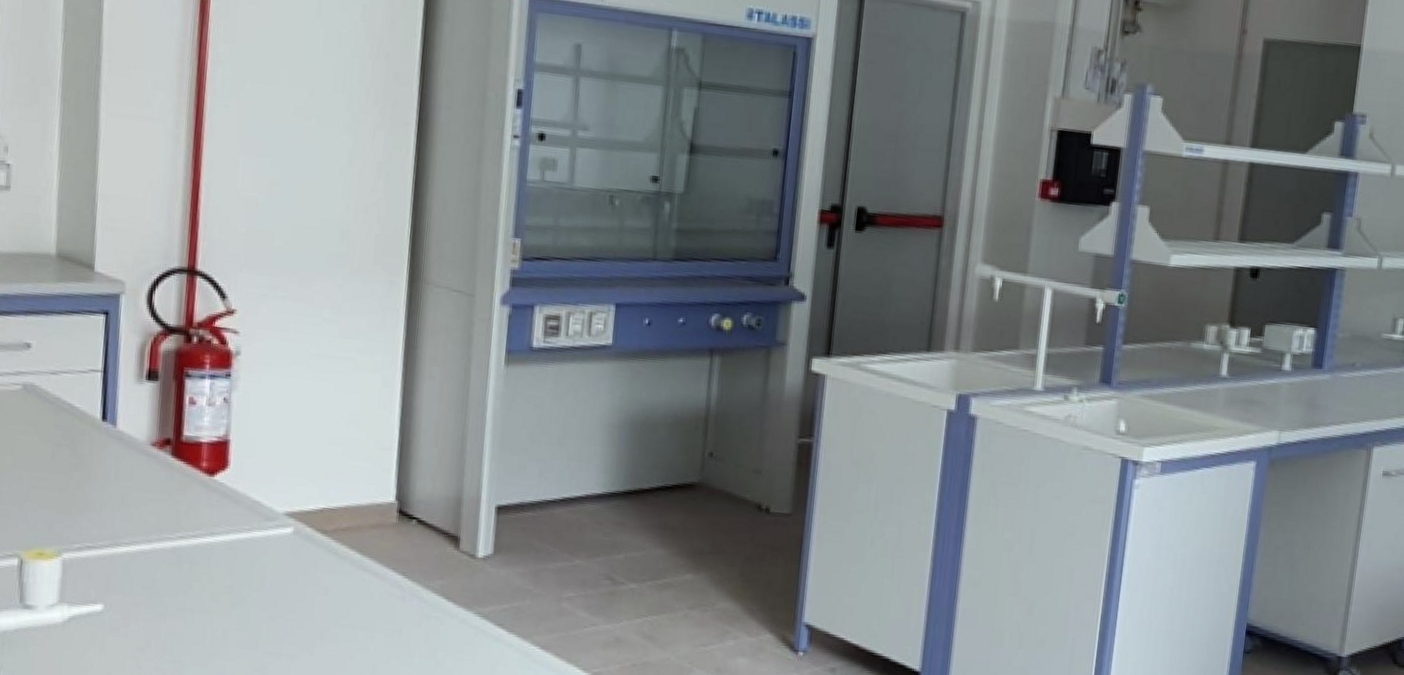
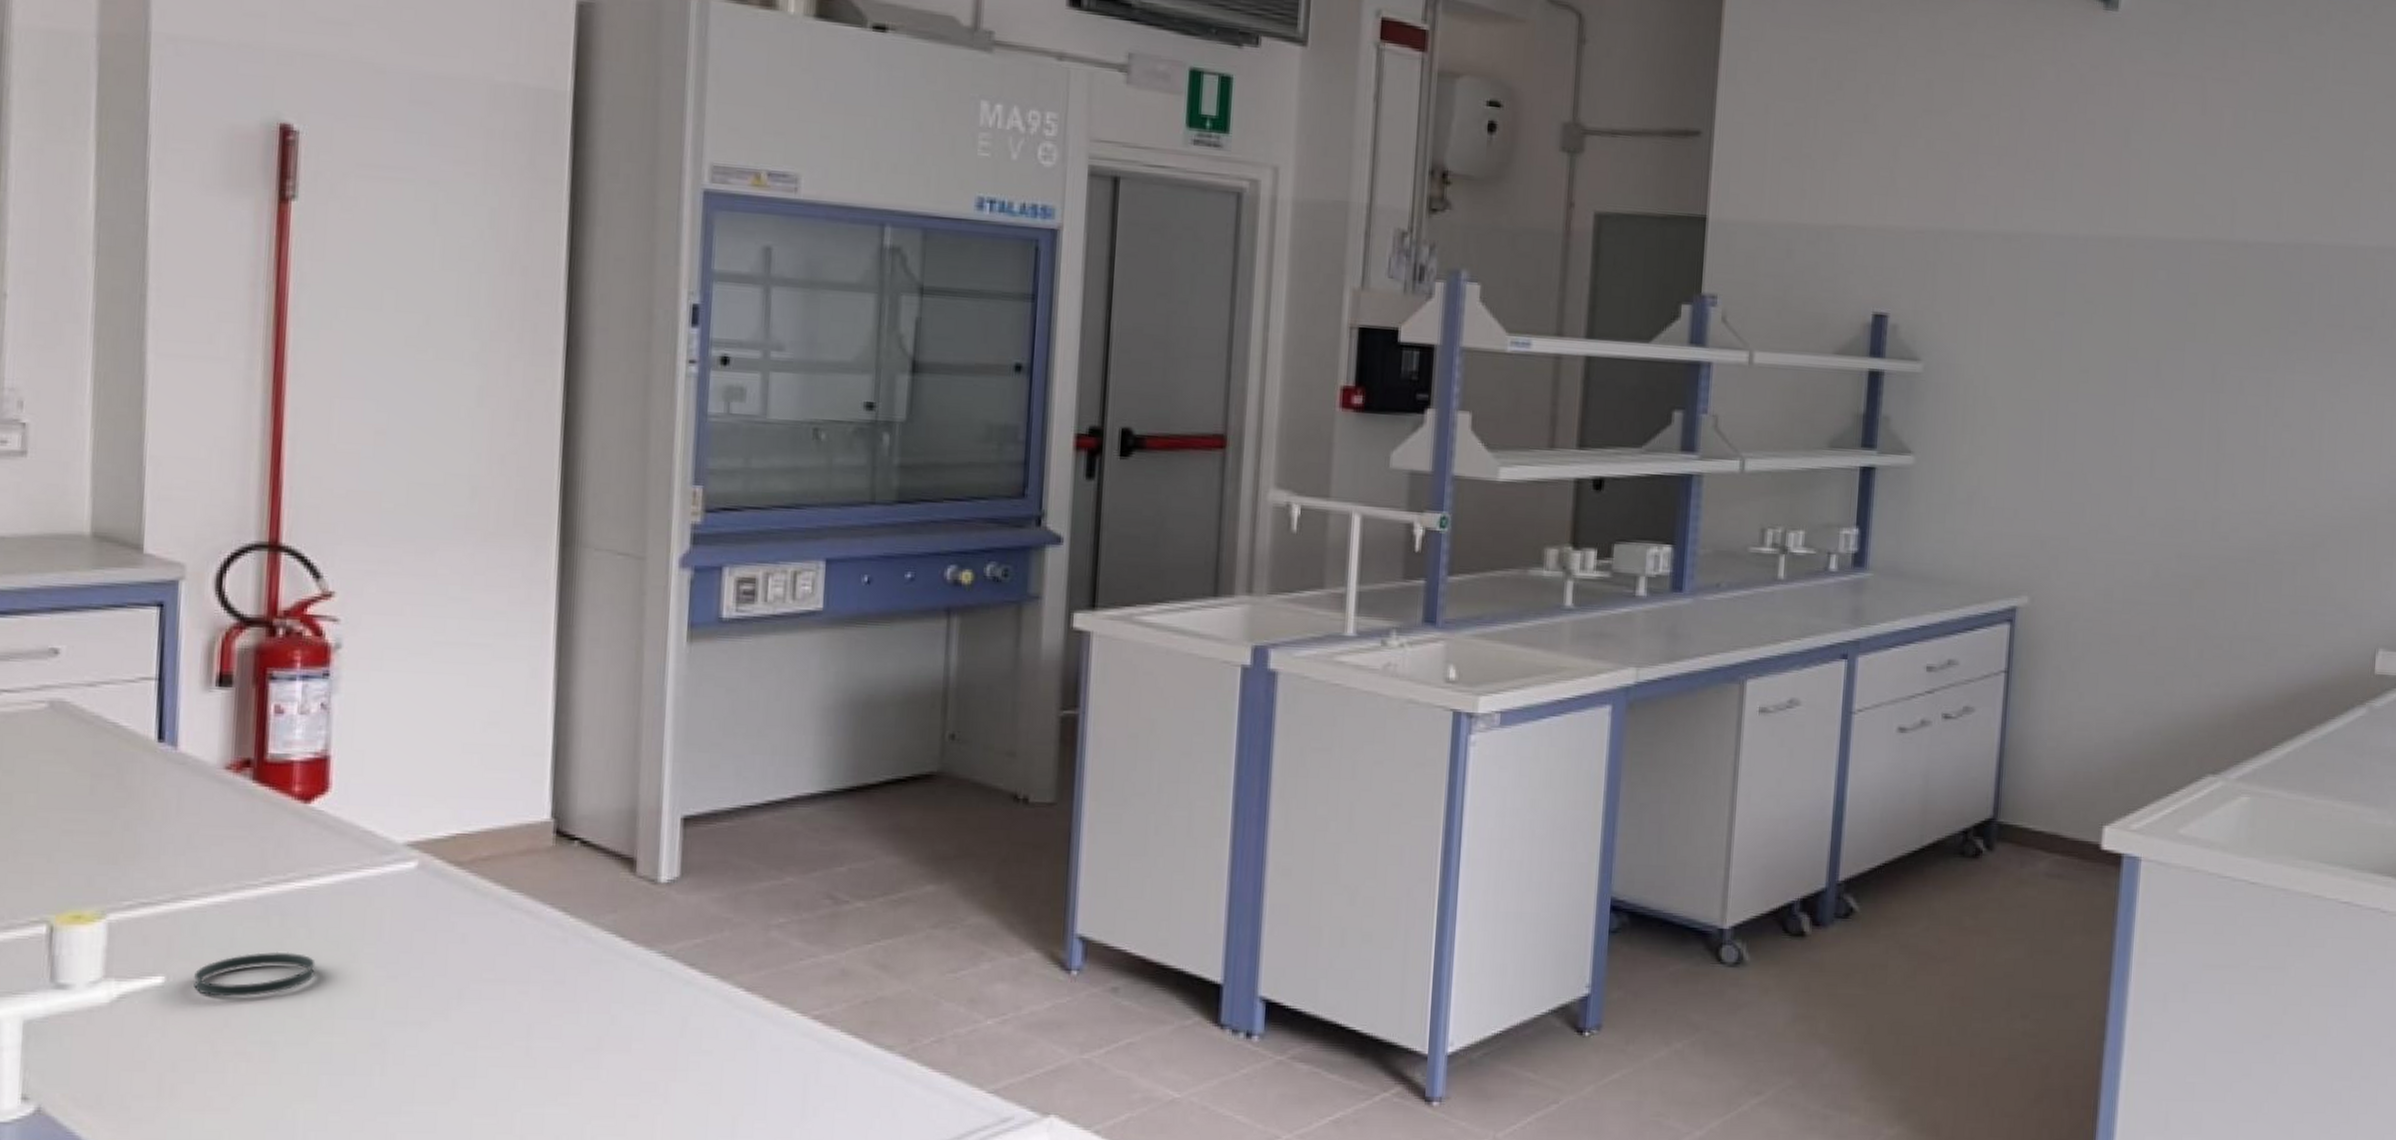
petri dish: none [124,591,215,625] -> present [194,951,316,997]

